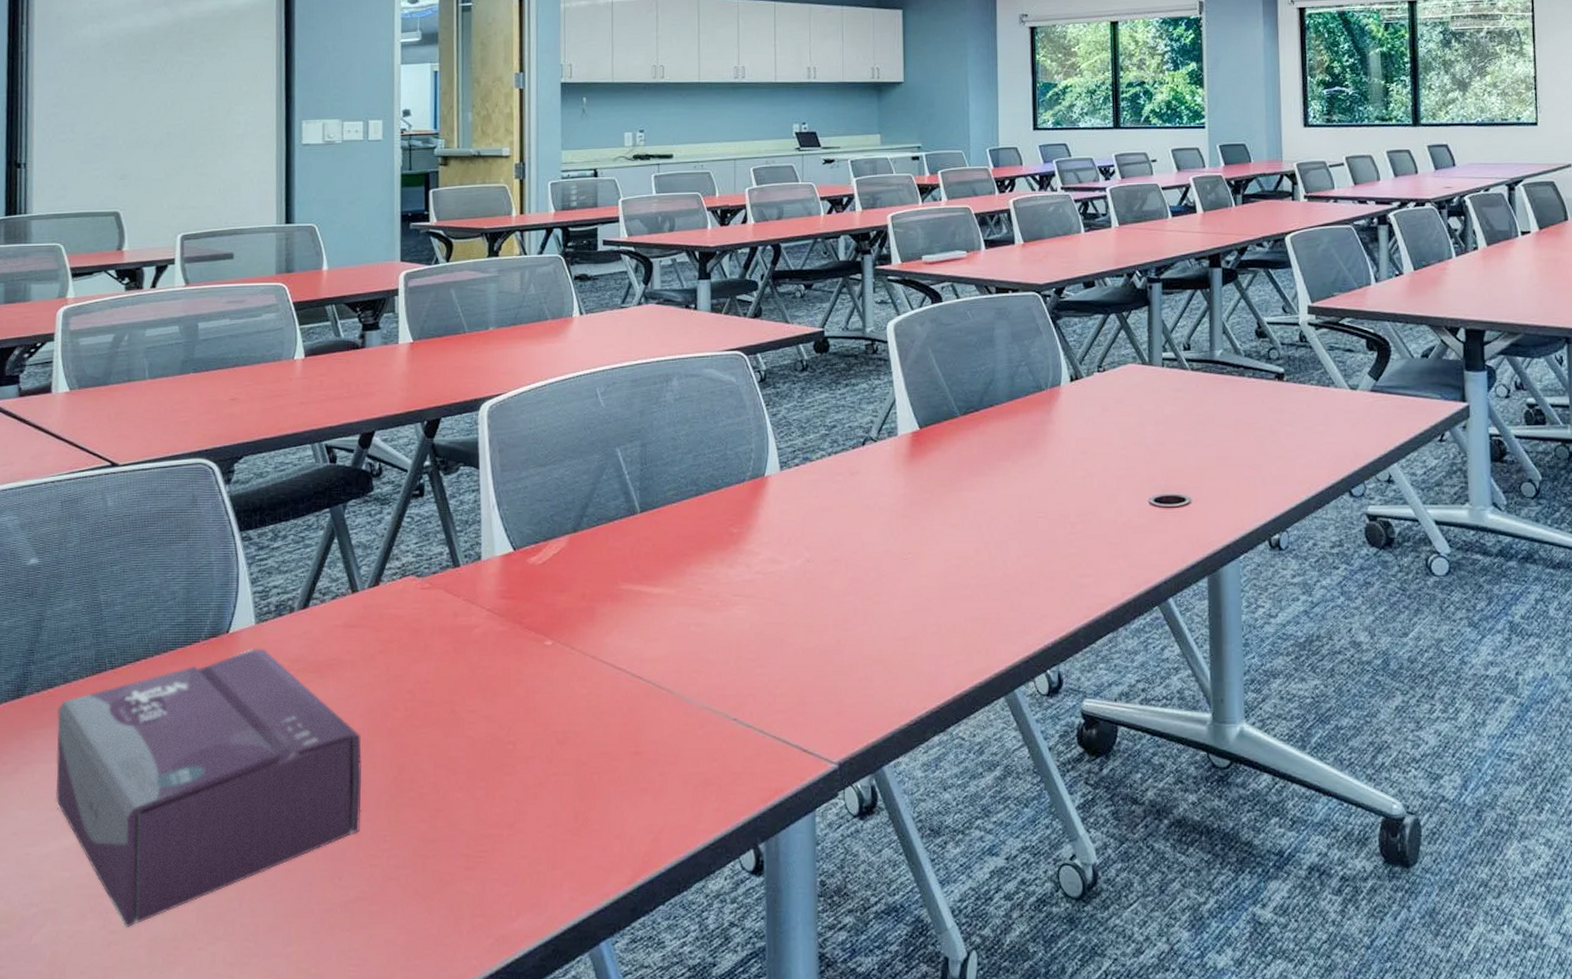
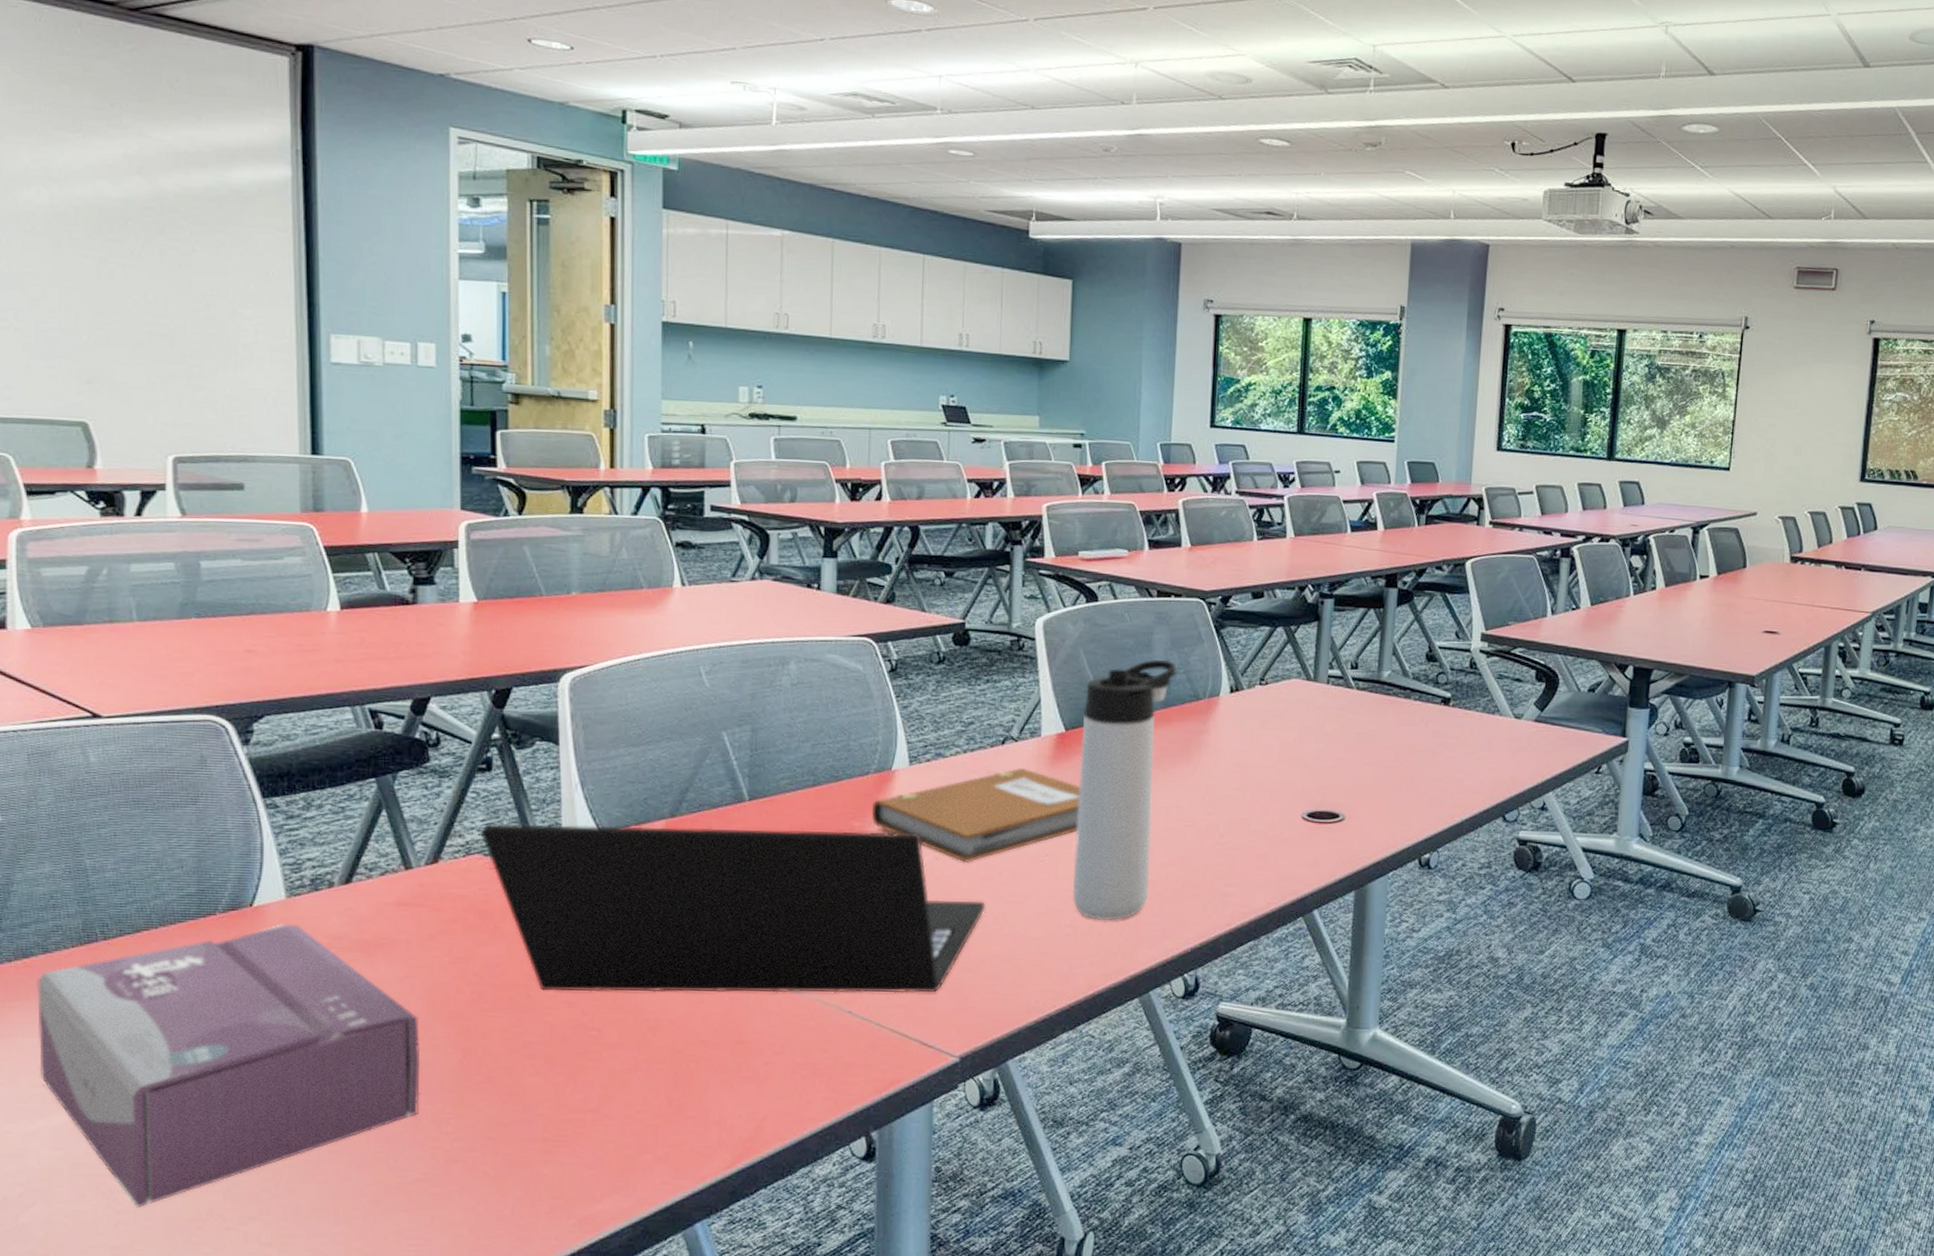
laptop: none [414,537,855,706] -> present [480,823,986,993]
notebook: none [748,468,937,564] -> present [871,768,1080,862]
thermos bottle: none [934,353,1019,618] -> present [1072,659,1177,921]

